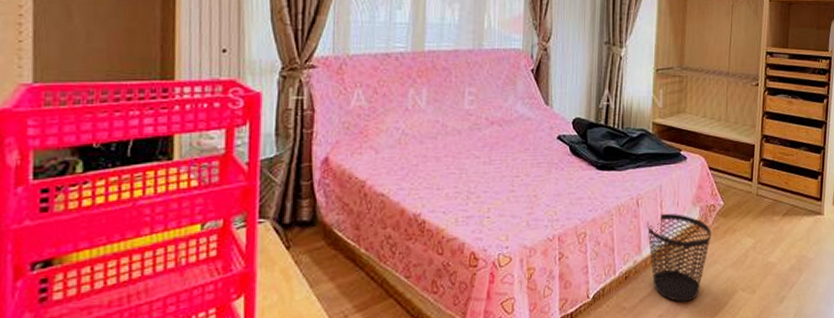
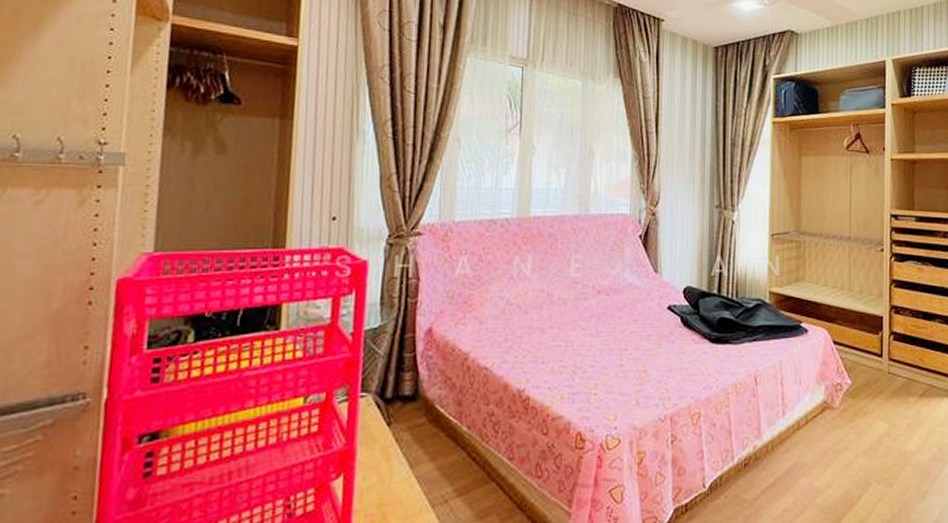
wastebasket: present [647,213,711,302] -> none [767,392,839,495]

